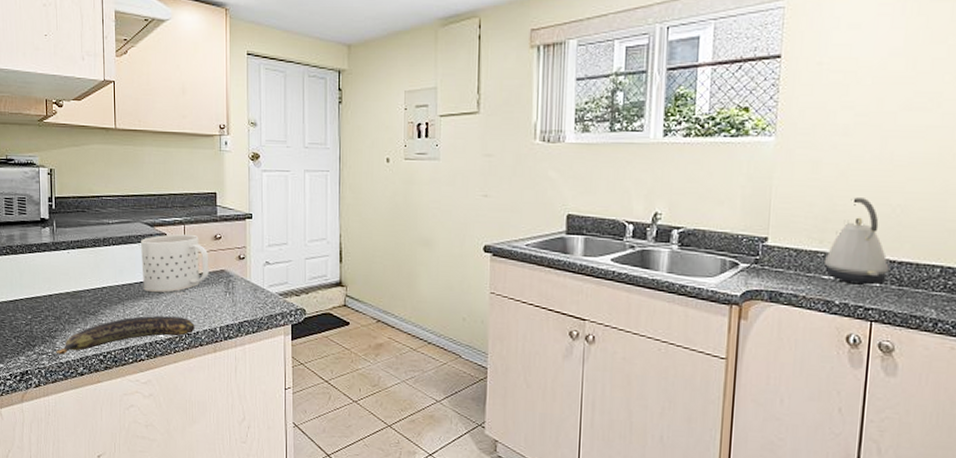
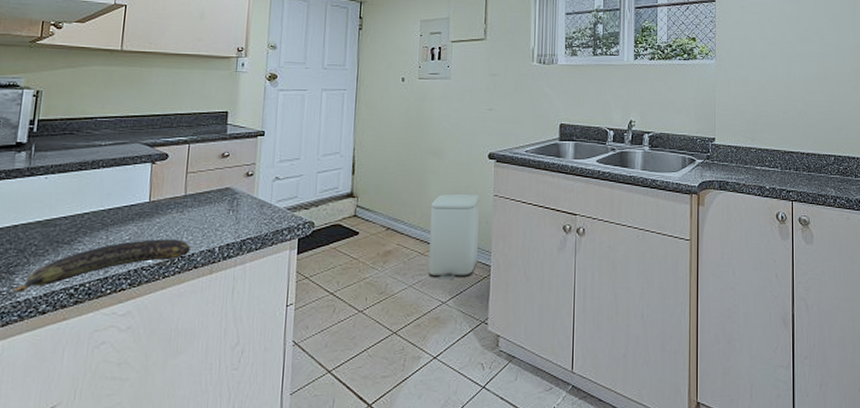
mug: present [141,234,209,293] -> none [133,153,214,216]
pedal bin: none [421,288,476,379] -> present [428,193,481,279]
kettle: present [823,197,889,286] -> none [755,105,801,173]

